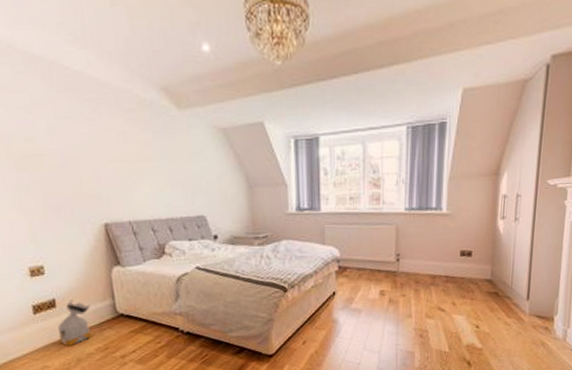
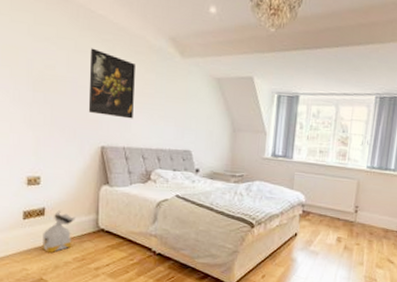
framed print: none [72,112,134,189] -> present [88,48,135,119]

